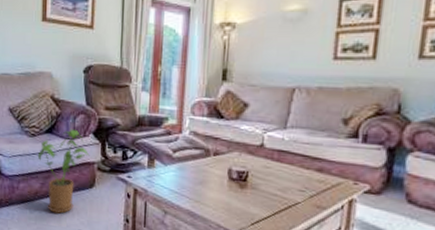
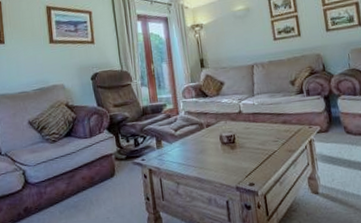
house plant: present [37,129,90,214] -> none [60,128,107,208]

